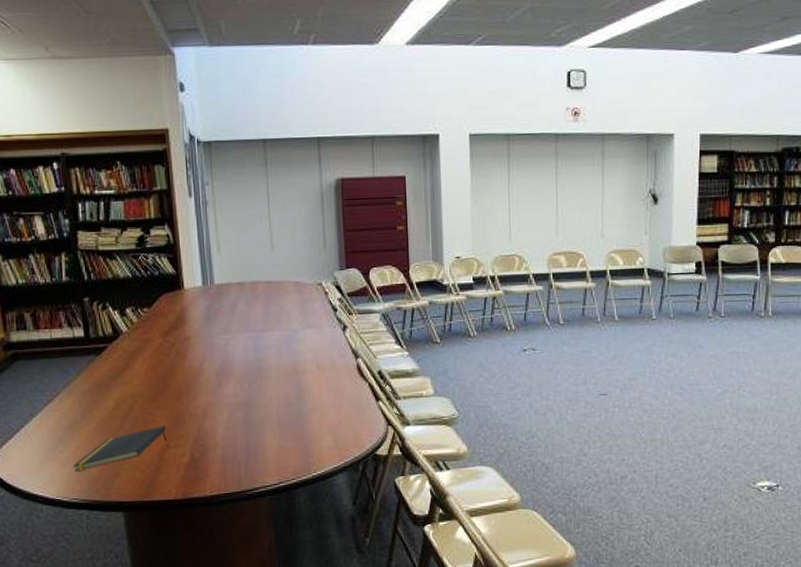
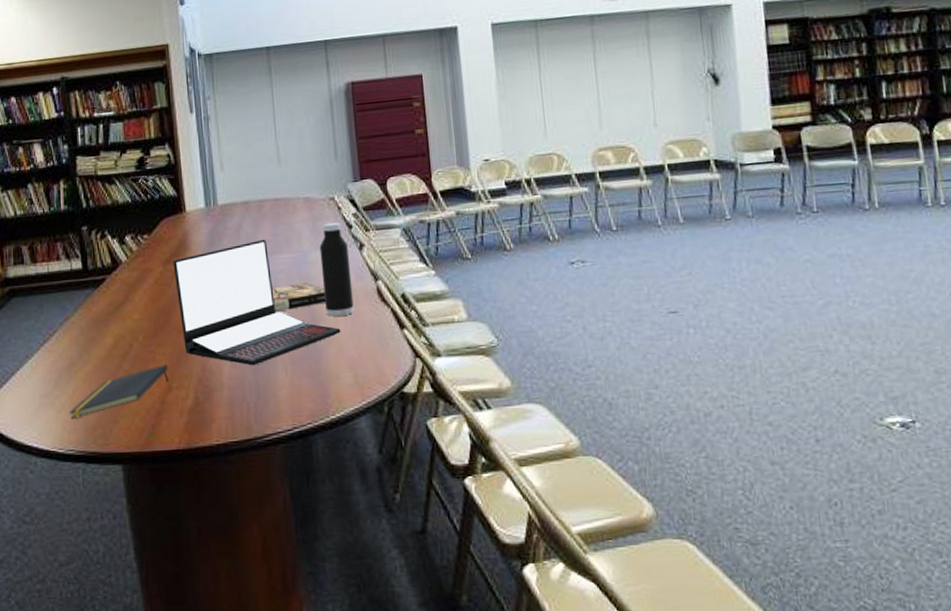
laptop: none [172,317,324,429] -> present [173,239,341,366]
book: none [262,358,312,383] -> present [271,282,326,312]
water bottle: none [307,306,336,388] -> present [319,223,354,317]

